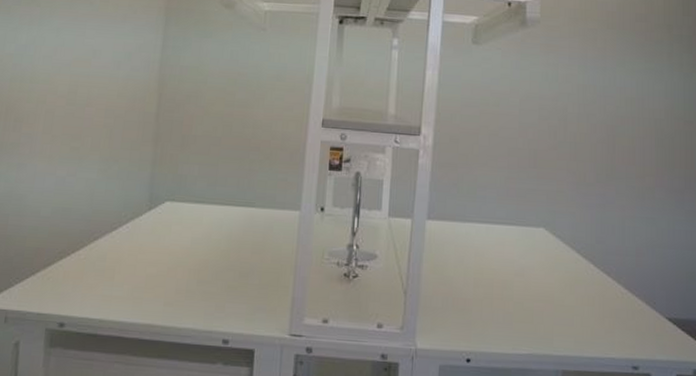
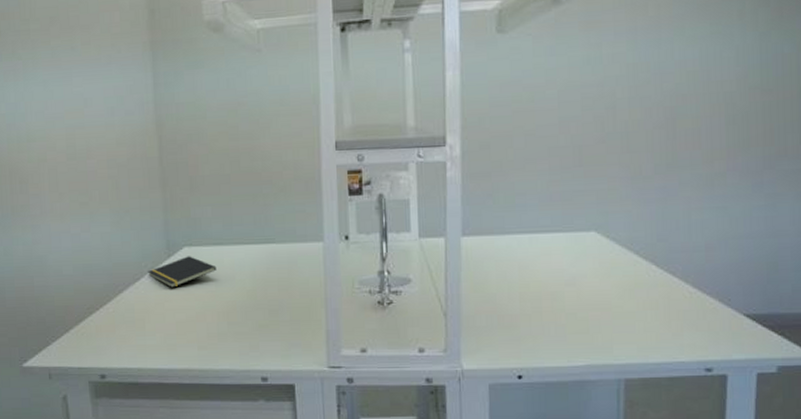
notepad: none [126,210,195,241] -> present [148,256,217,288]

